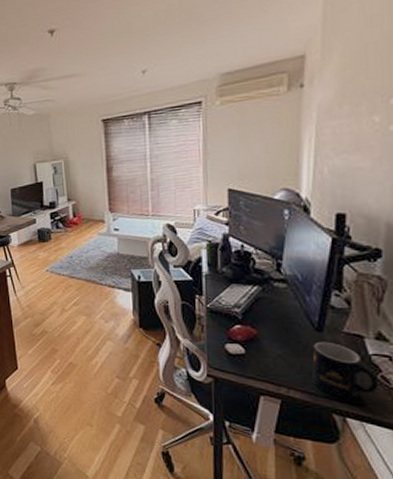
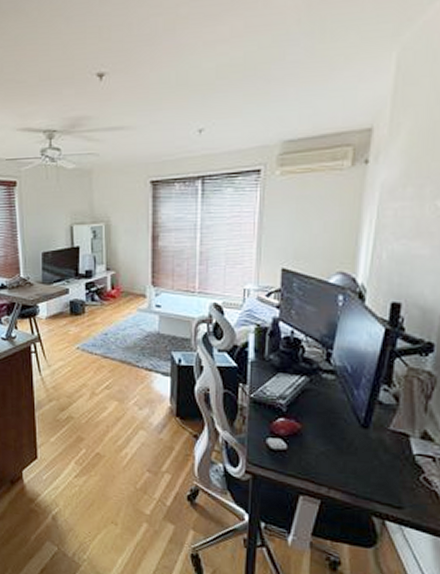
mug: present [312,341,379,400] -> none [354,439,421,502]

